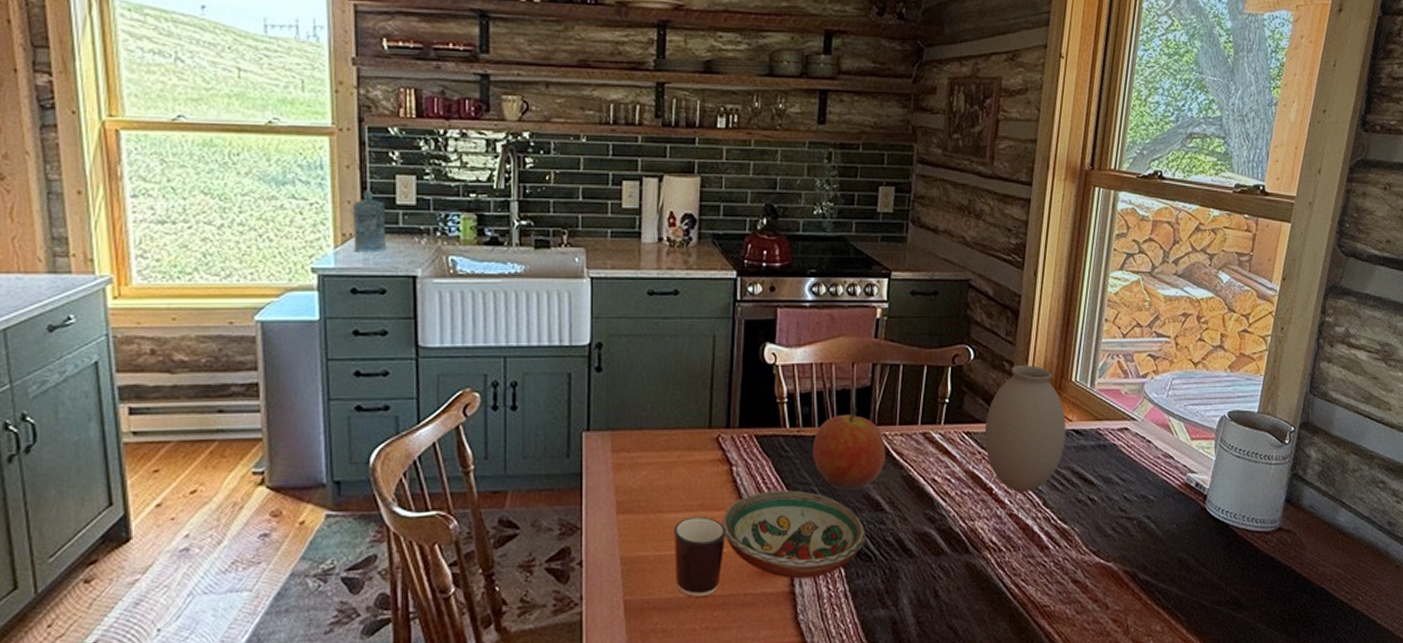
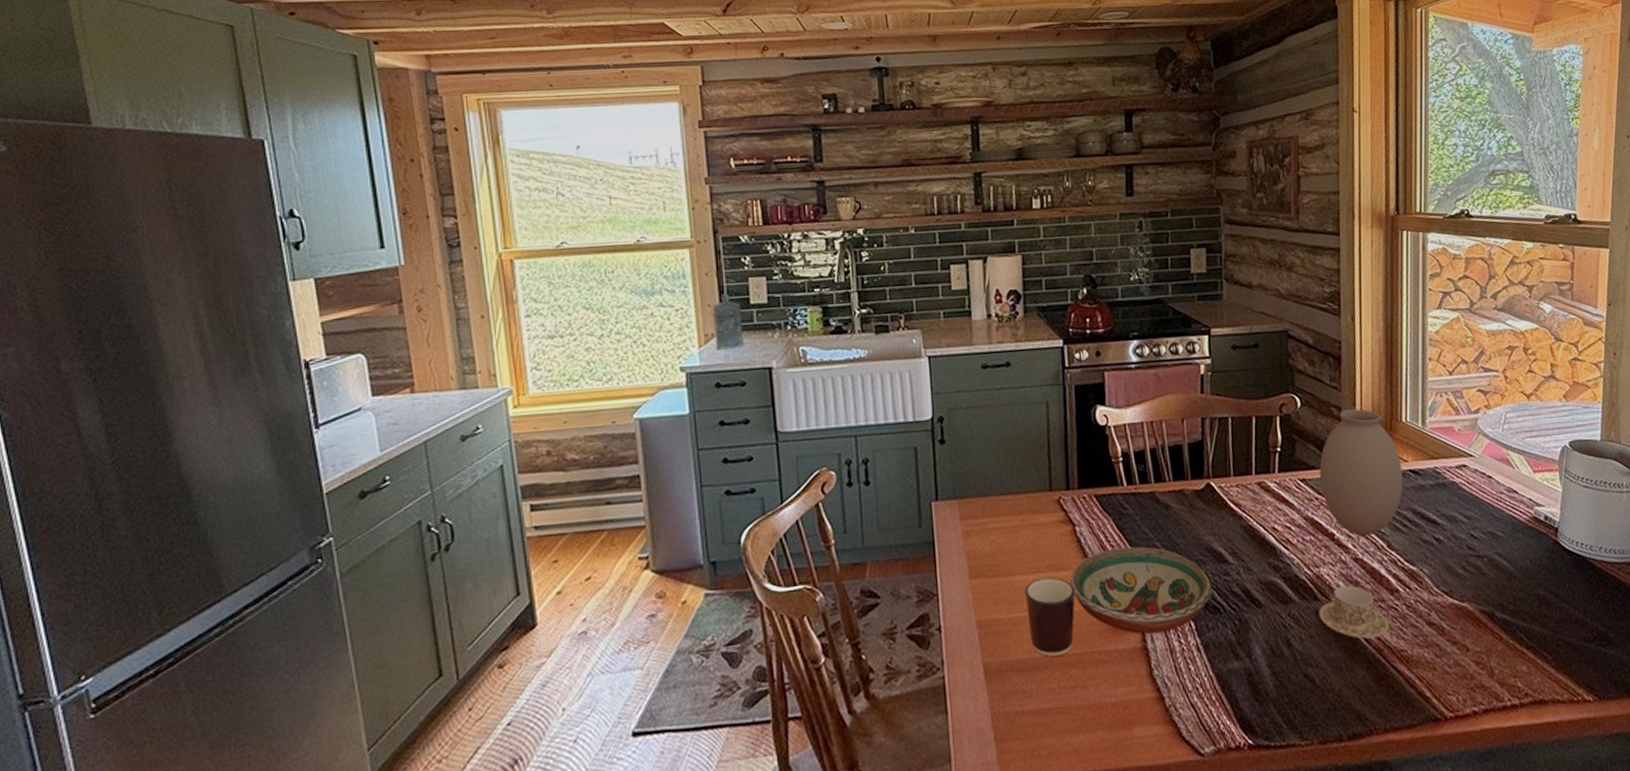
fruit: present [812,407,886,490] -> none [1150,461,1224,544]
teacup: none [969,538,1036,593] -> present [1318,583,1390,639]

